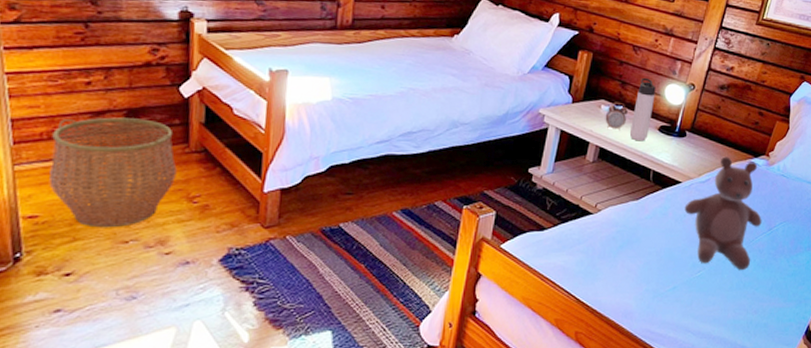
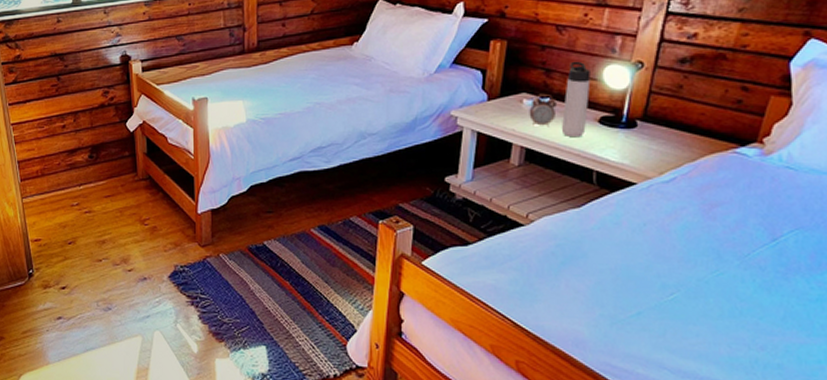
basket: present [49,117,177,228] -> none [44,153,130,249]
teddy bear: present [684,156,762,270] -> none [643,148,761,292]

